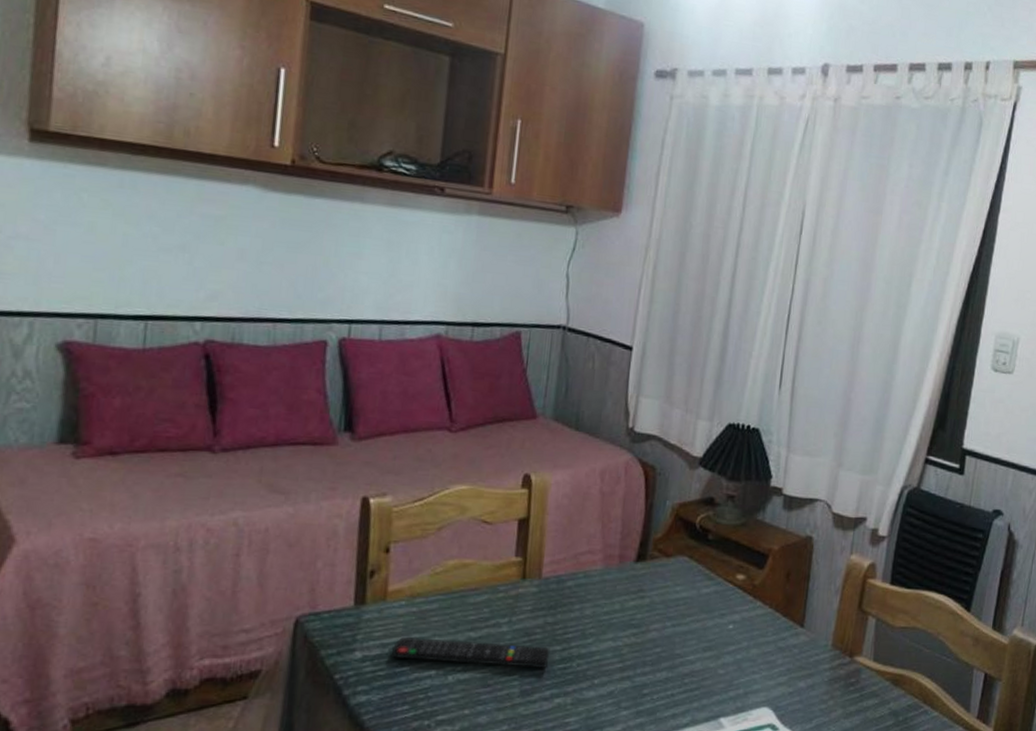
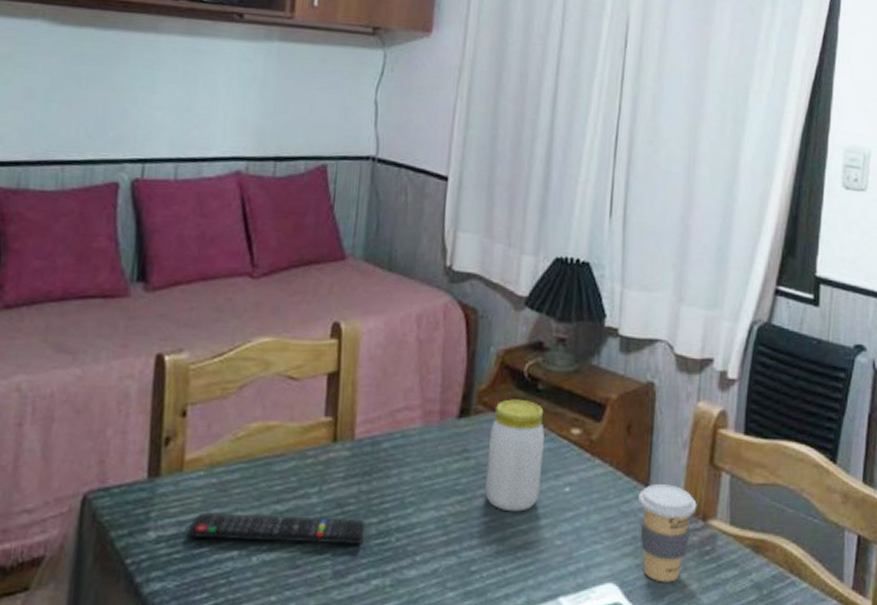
jar: none [657,547,713,645] -> present [484,399,545,512]
coffee cup: none [793,625,845,708] -> present [638,484,697,583]

